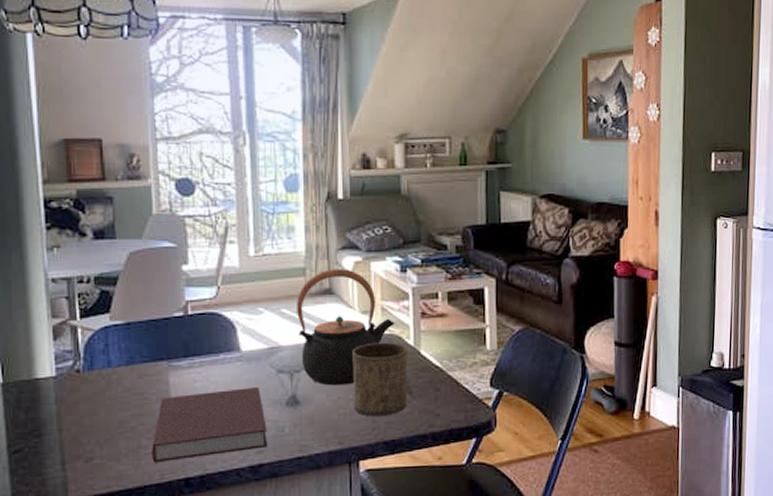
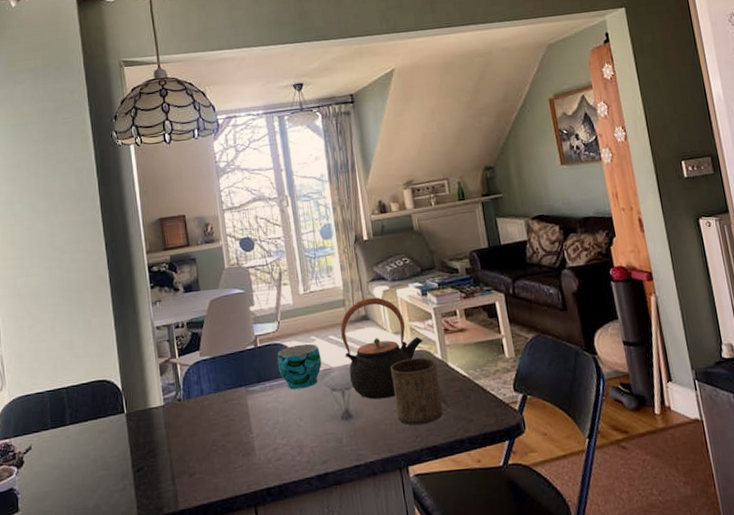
notebook: present [152,386,268,463] -> none [239,404,331,476]
cup: none [212,316,268,368] -> present [277,343,322,390]

